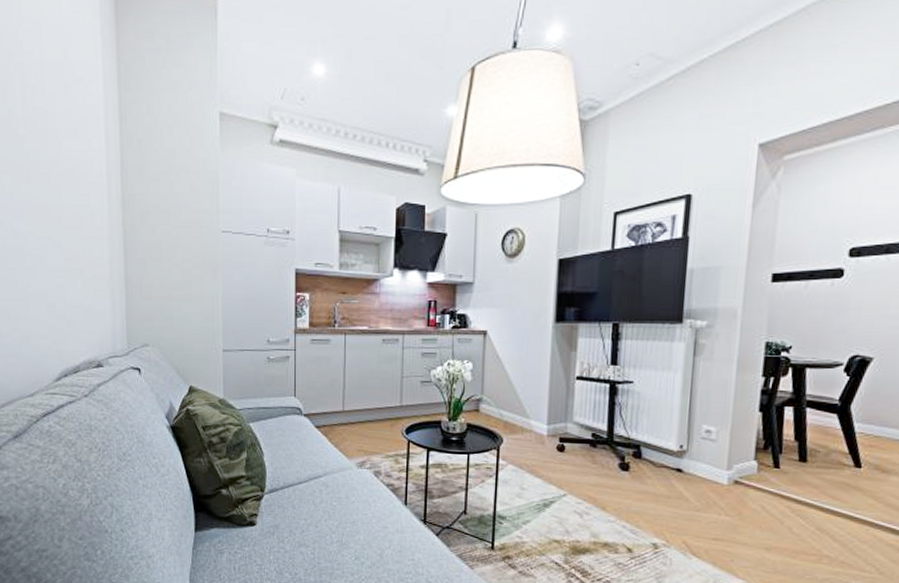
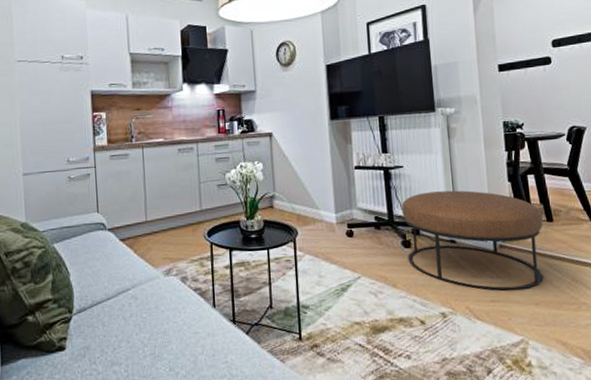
ottoman: none [623,413,795,532] -> present [401,190,544,291]

